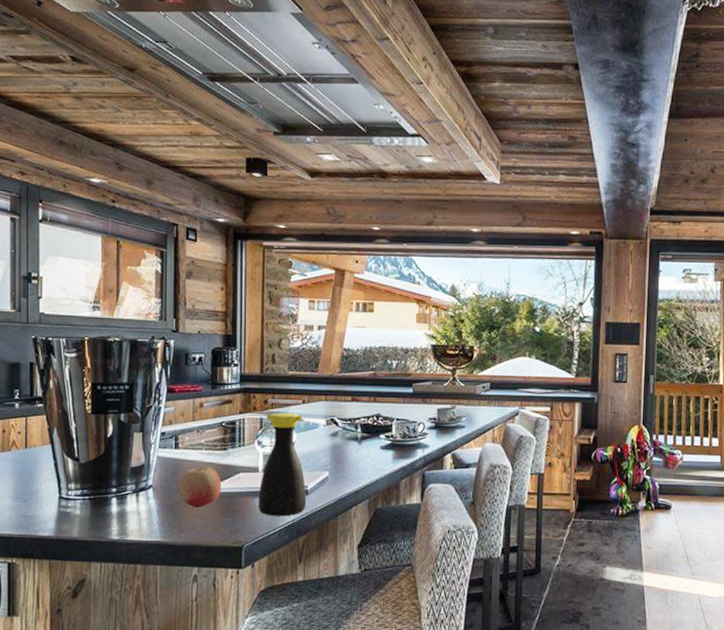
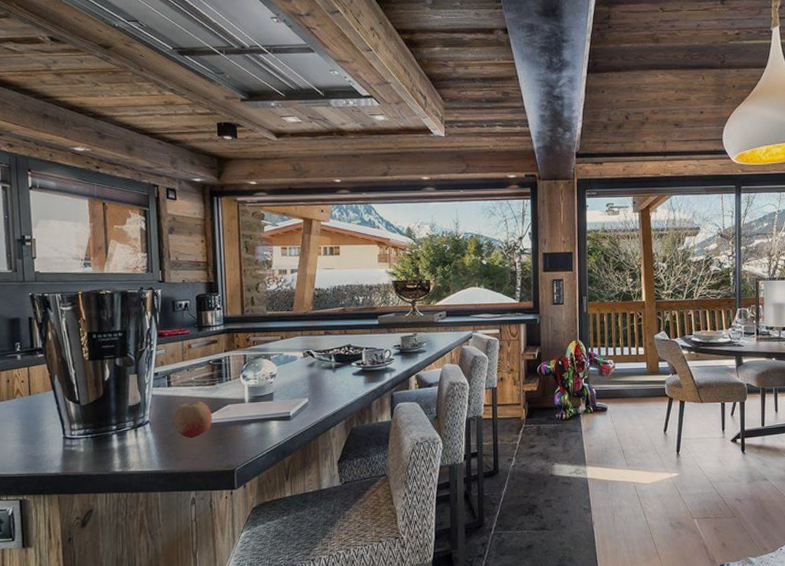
bottle: present [258,412,307,517] -> none [246,348,290,441]

